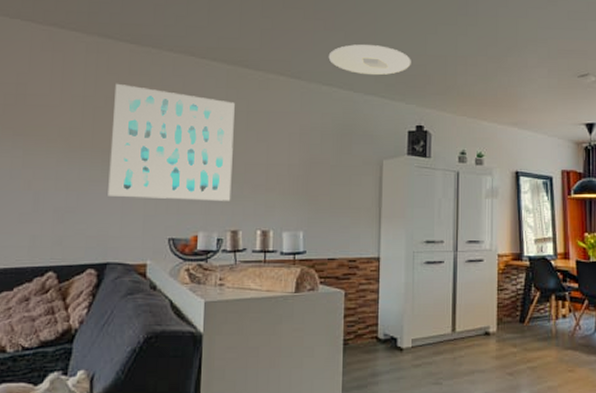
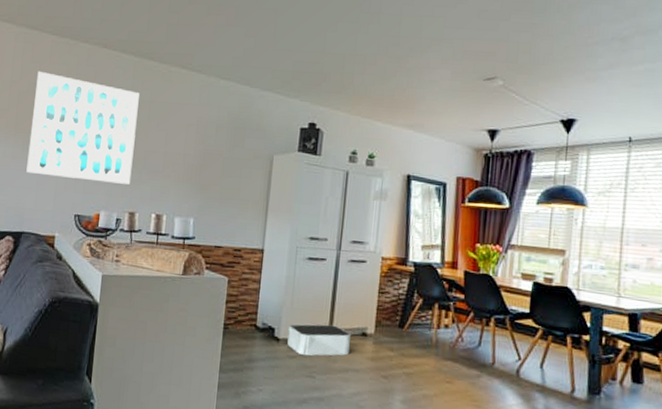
ceiling light: present [328,44,411,76] -> none [228,40,309,72]
storage bin: none [411,328,475,363] -> present [287,324,352,356]

